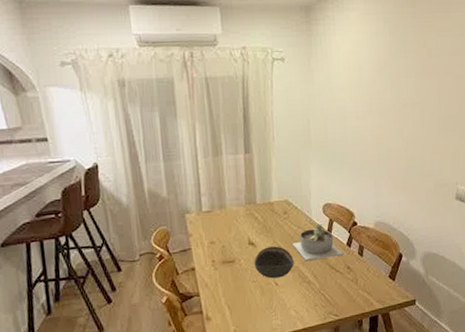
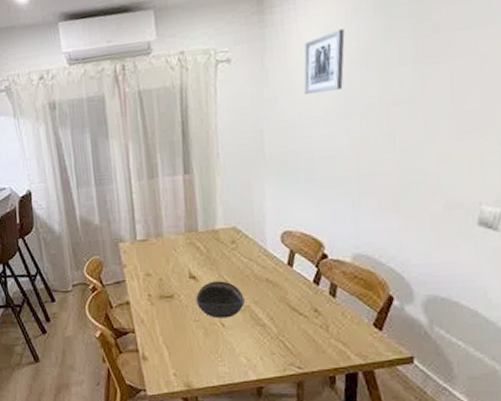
succulent planter: present [293,223,343,262] -> none [242,255,308,300]
wall art: none [340,45,370,94] -> present [304,29,345,95]

